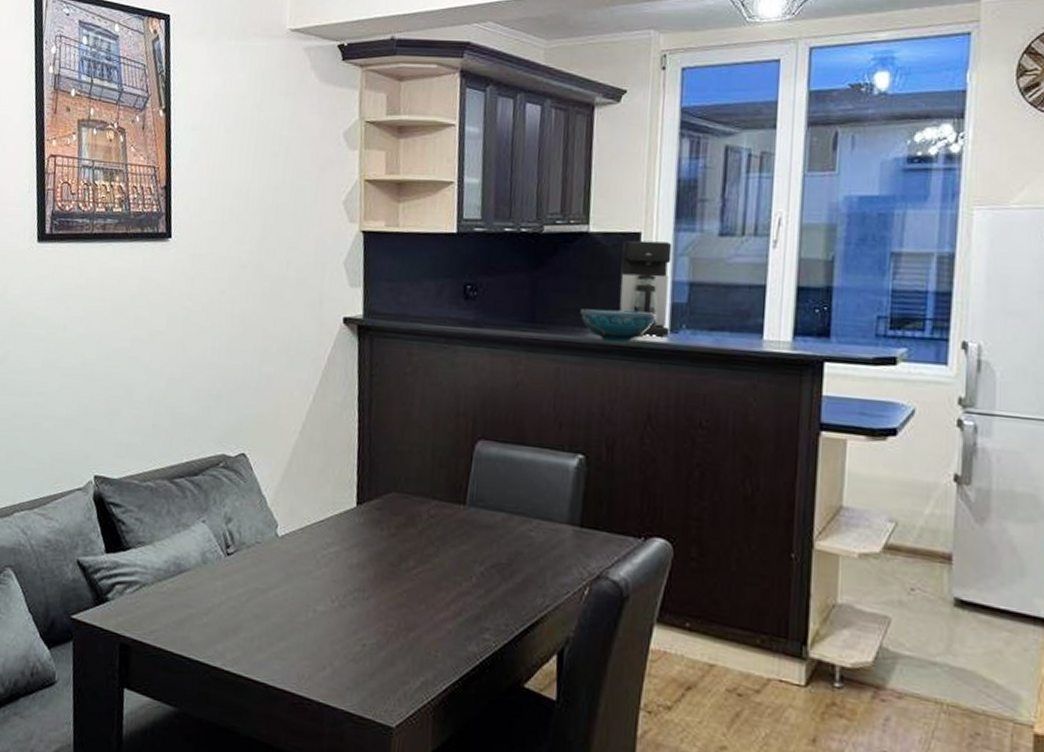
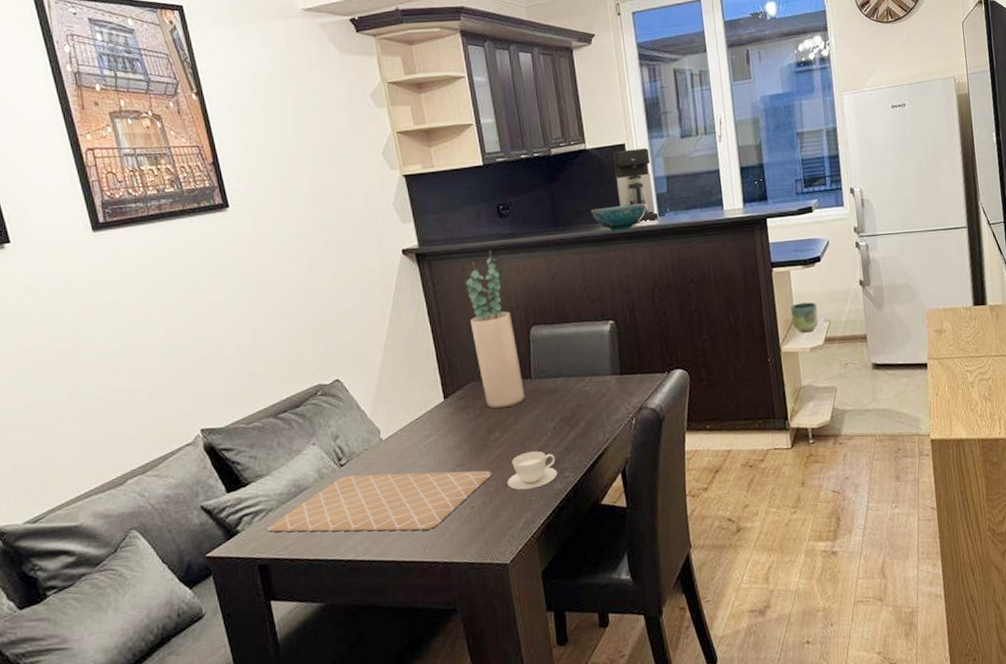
placemat: none [137,567,396,658] -> present [267,470,492,533]
vase: none [404,337,456,534] -> present [466,250,525,409]
teacup: none [411,594,476,643] -> present [507,451,558,490]
ceramic pot: none [838,486,880,531] -> present [791,302,819,333]

